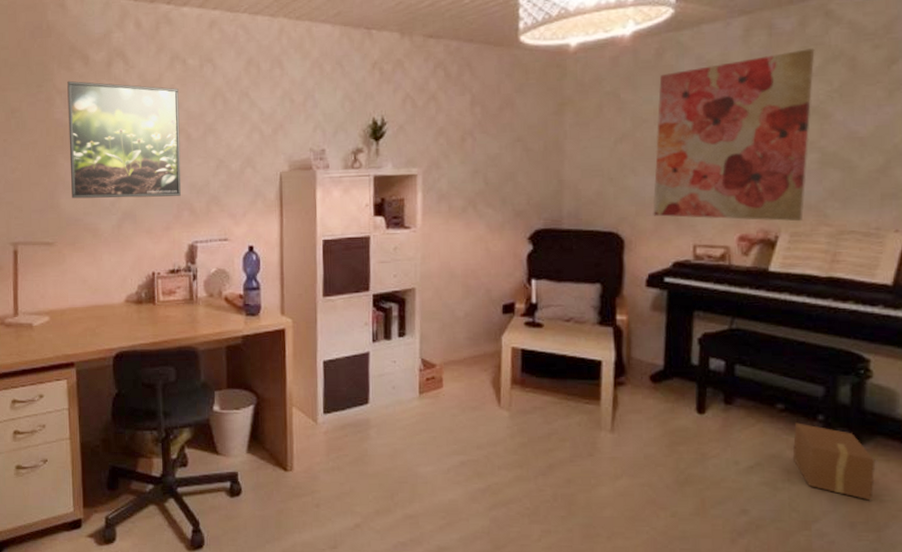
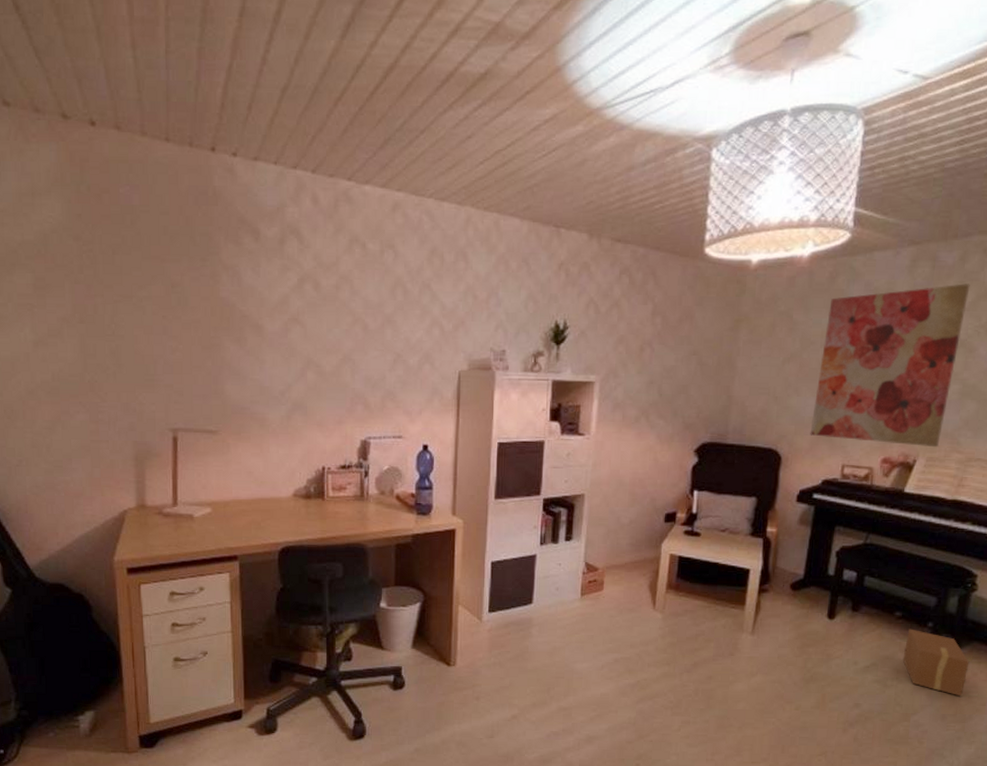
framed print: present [67,80,181,199] -> none [235,256,357,390]

